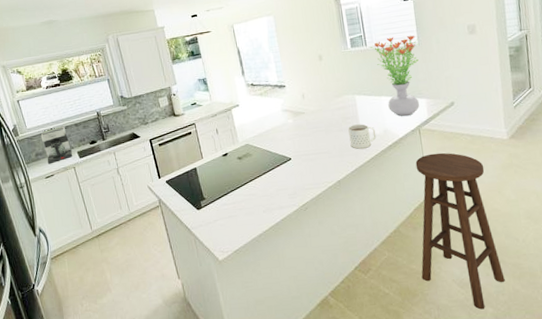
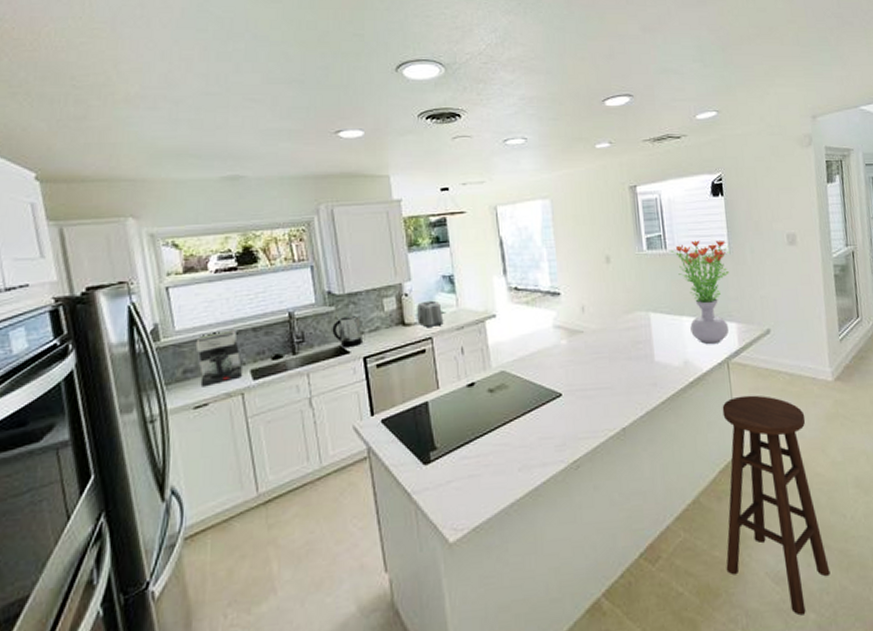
kettle: none [126,111,148,134] -> present [332,315,362,348]
toaster: none [182,97,202,117] -> present [417,300,444,328]
mug: present [348,124,377,149] -> none [639,351,675,385]

